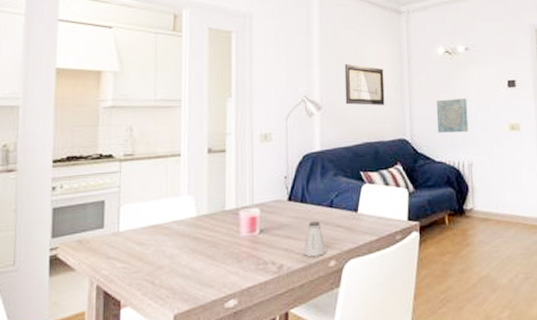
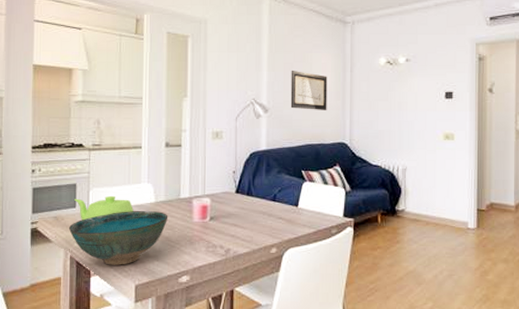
bowl: none [96,226,212,293] -> present [69,210,168,265]
teapot: none [101,211,172,243] -> present [73,195,134,221]
saltshaker: present [303,220,326,256] -> none [248,212,268,243]
wall art: present [436,98,469,133] -> none [375,107,405,140]

